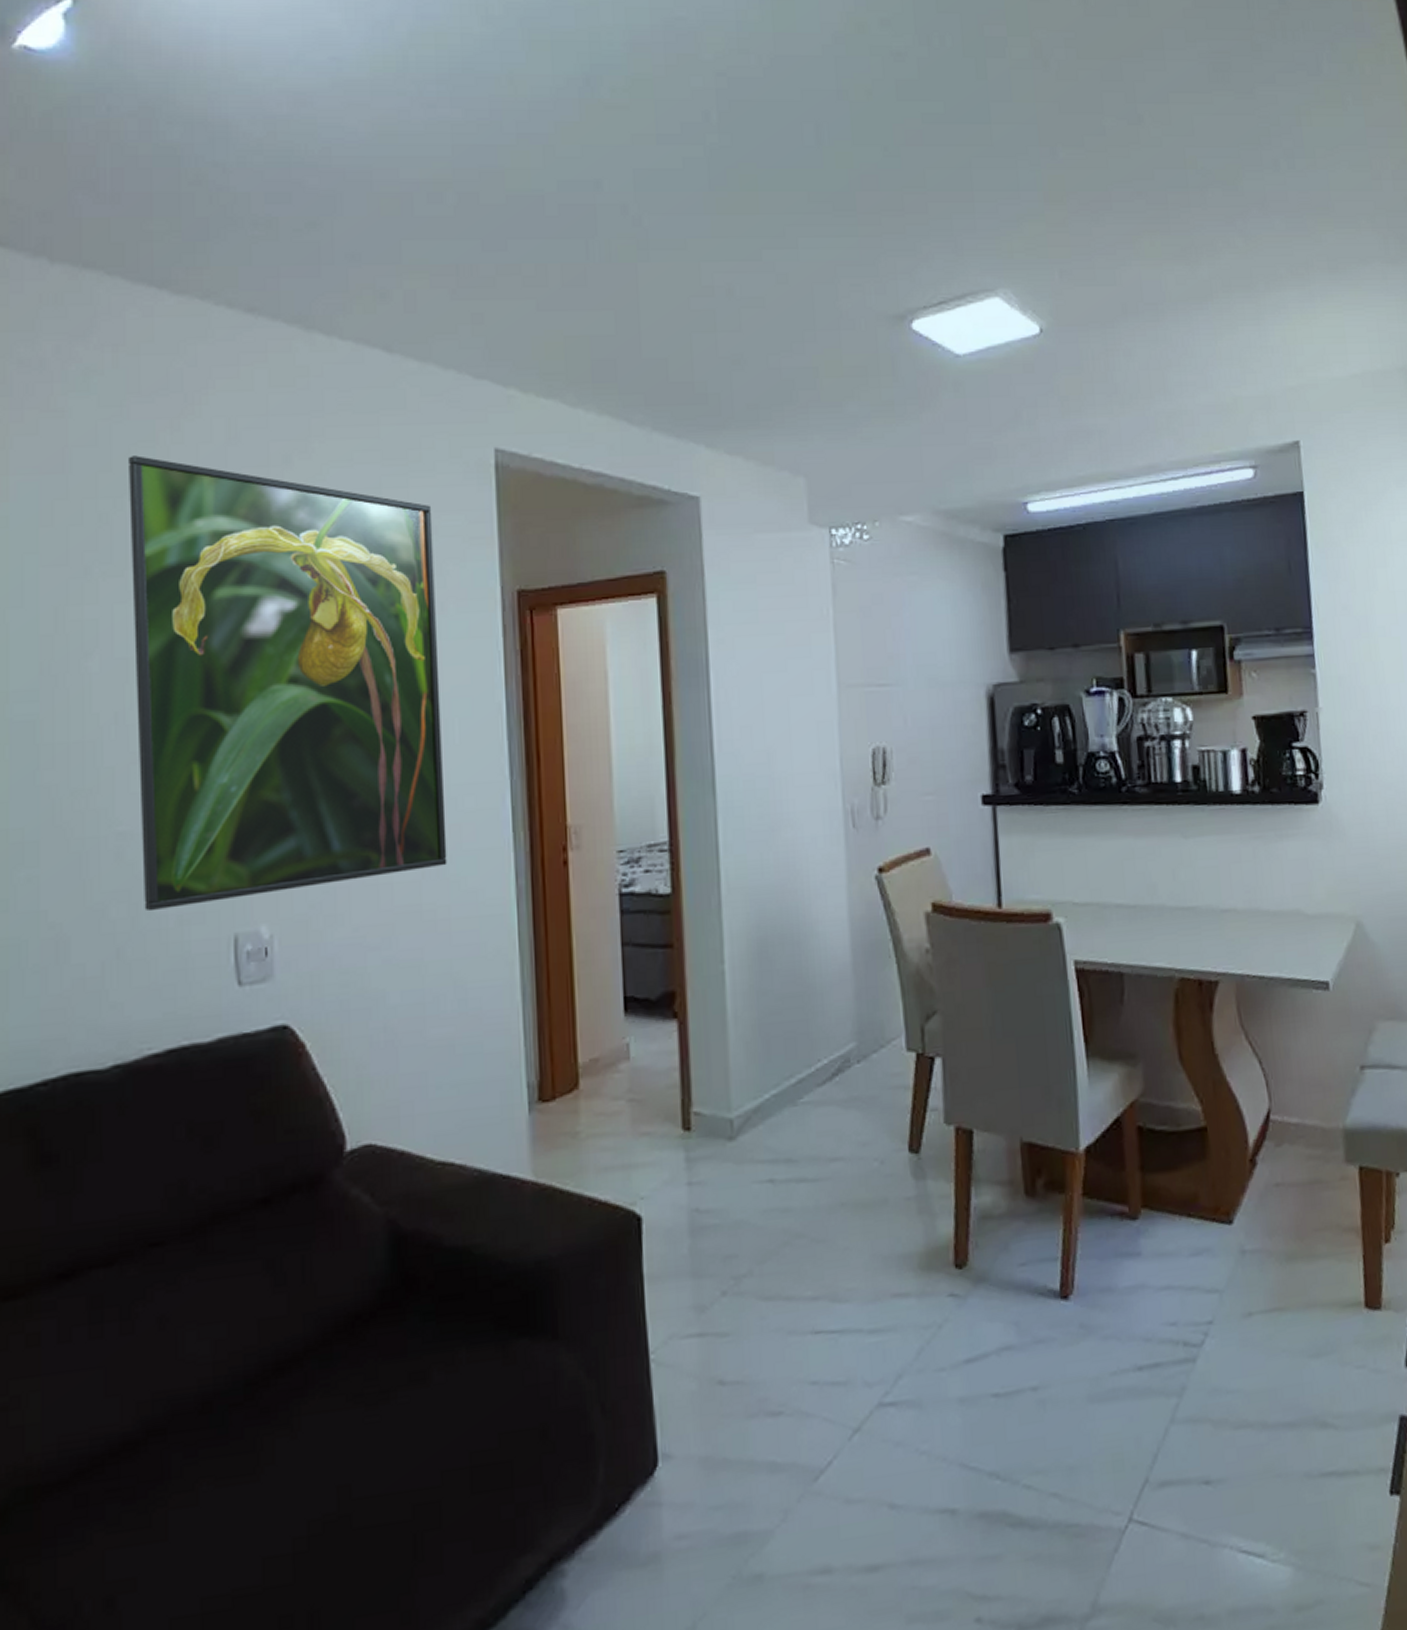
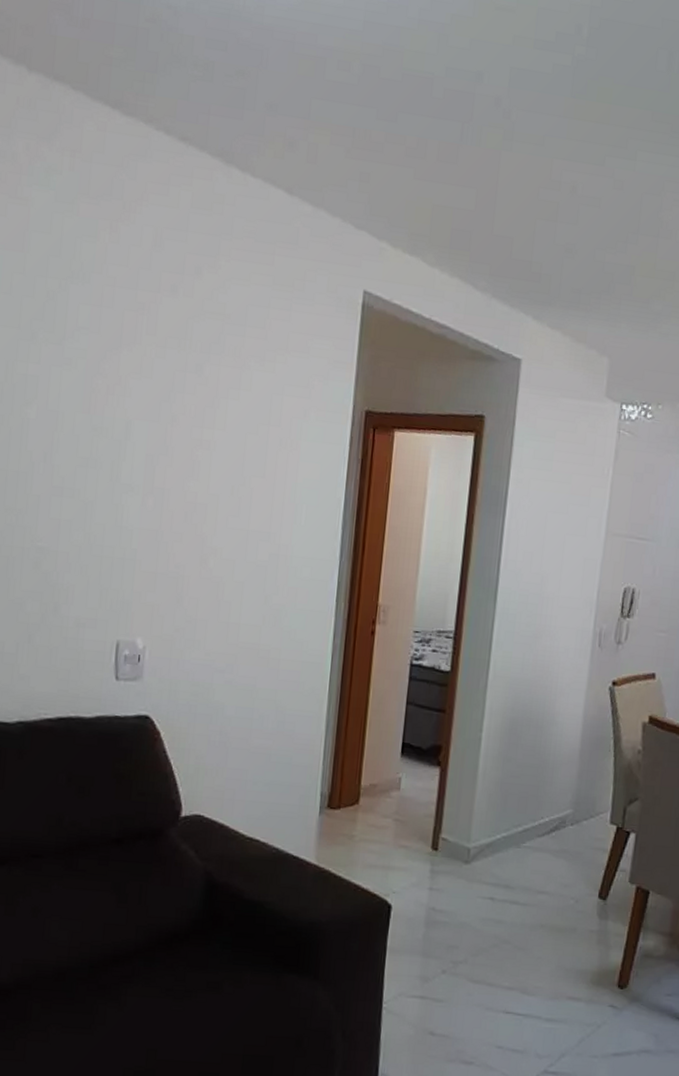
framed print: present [129,455,447,912] -> none [52,246,308,618]

